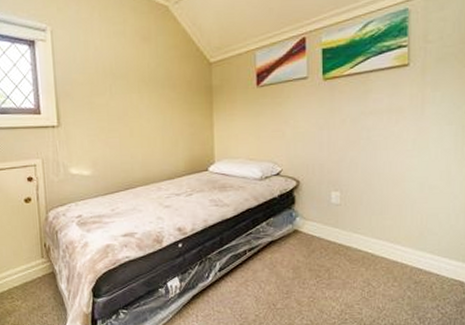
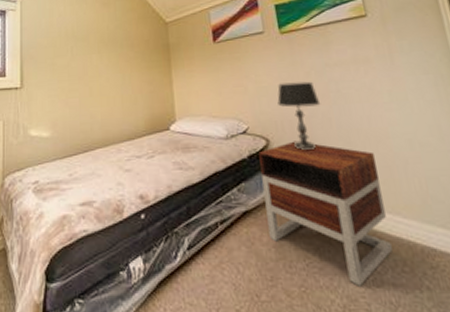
nightstand: none [289,182,388,297] -> present [259,141,393,287]
table lamp: none [312,128,351,192] -> present [277,81,321,151]

